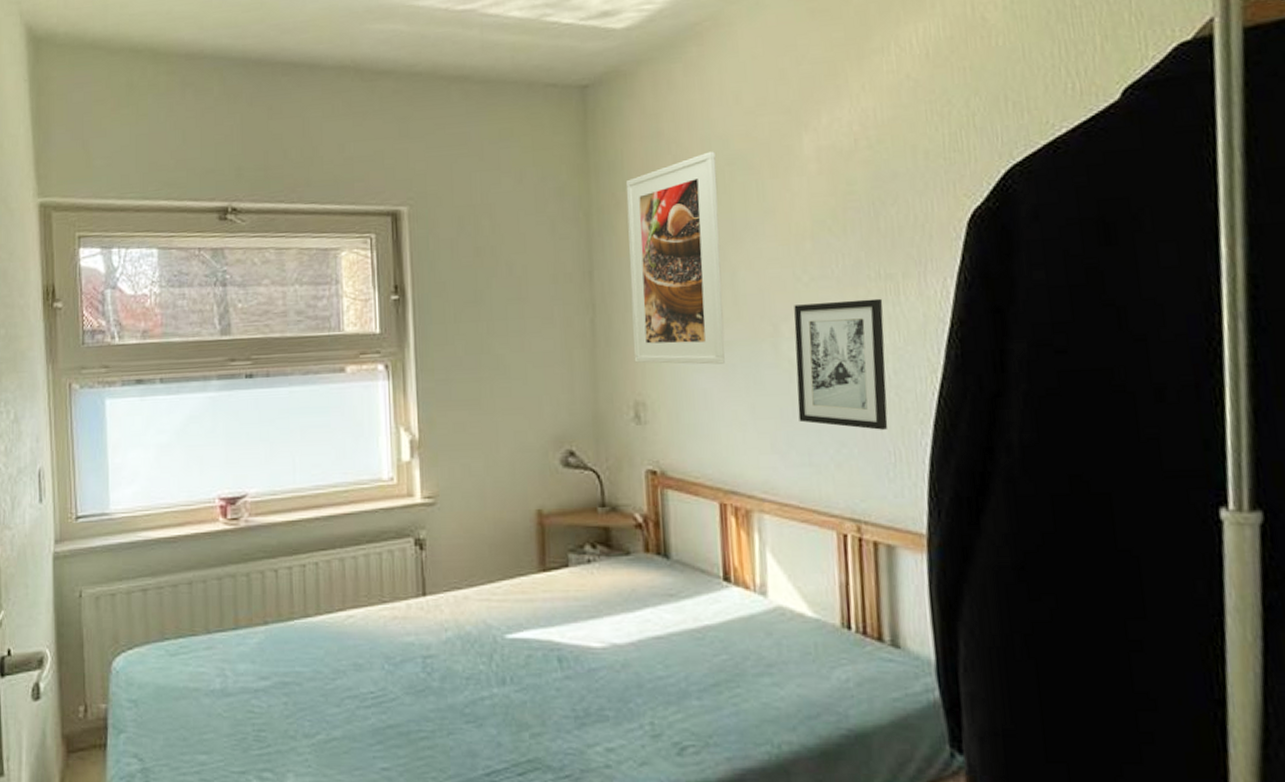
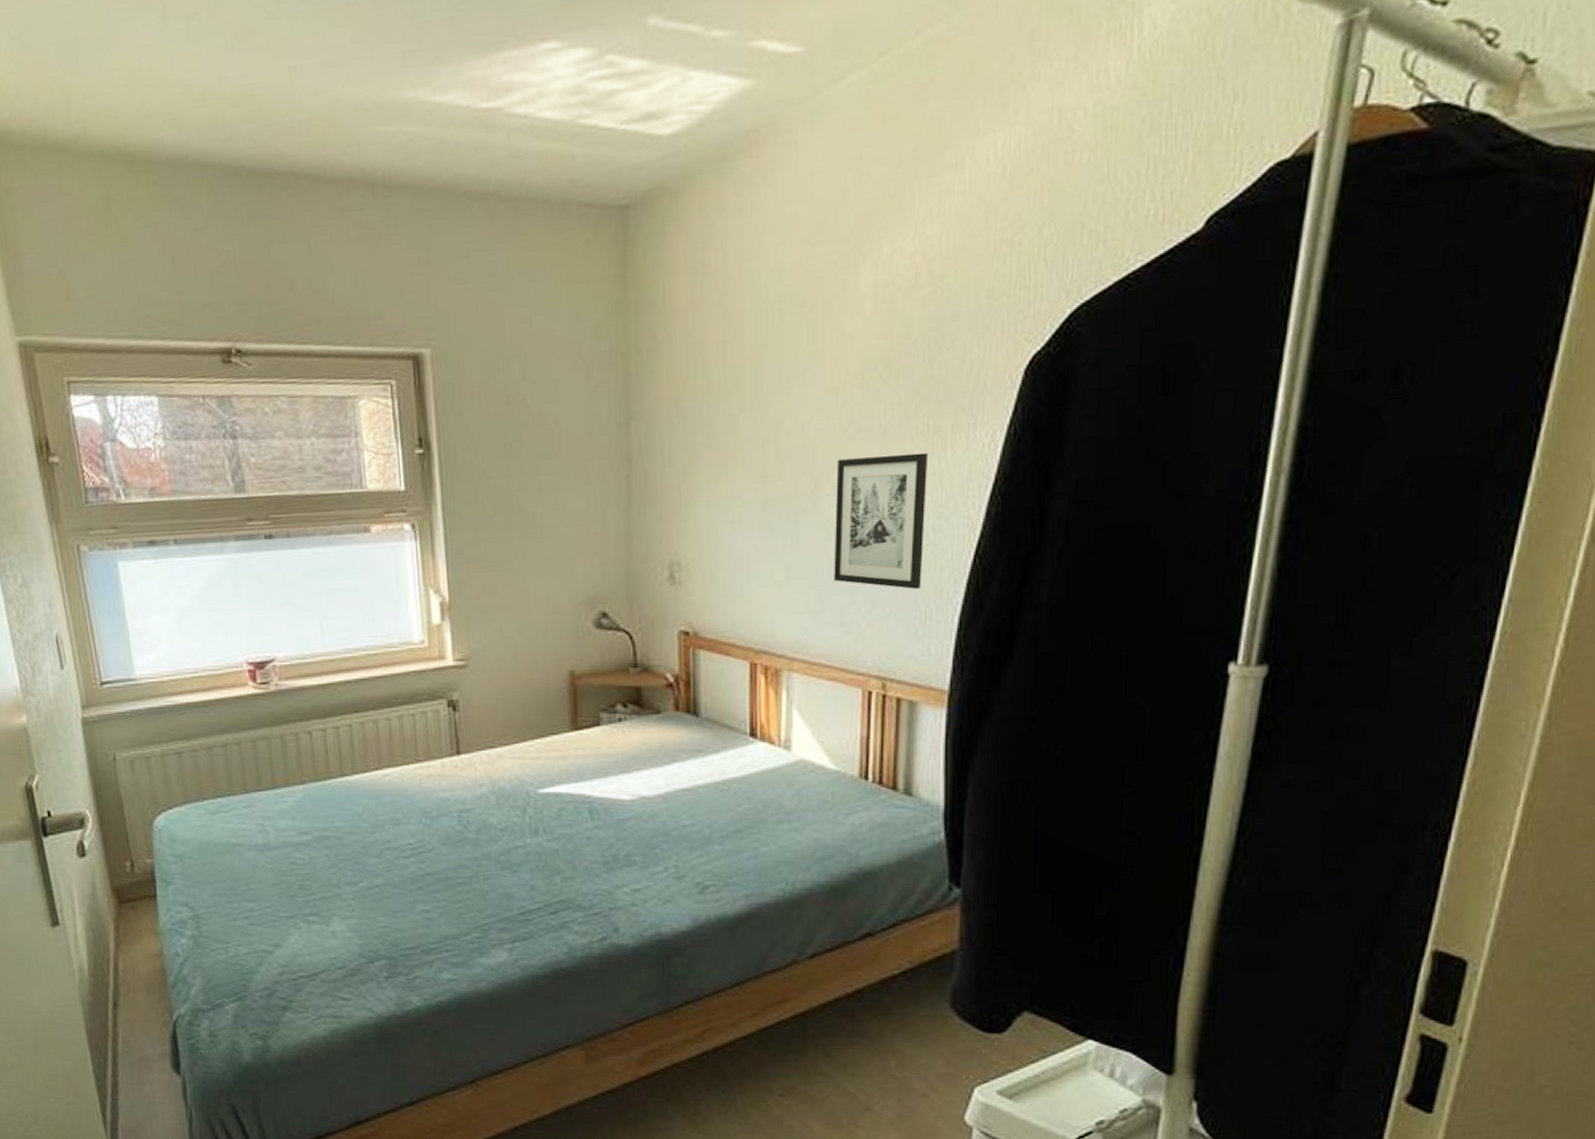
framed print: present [625,151,725,365] -> none [667,286,766,523]

